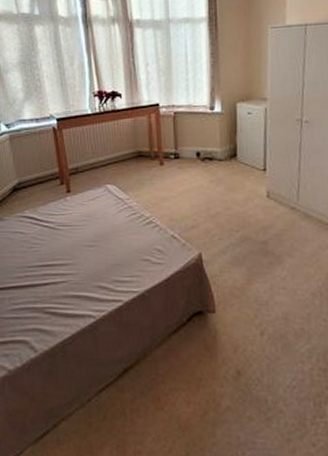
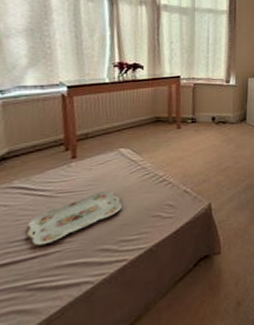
serving tray: none [40,228,114,274] -> present [27,190,123,246]

